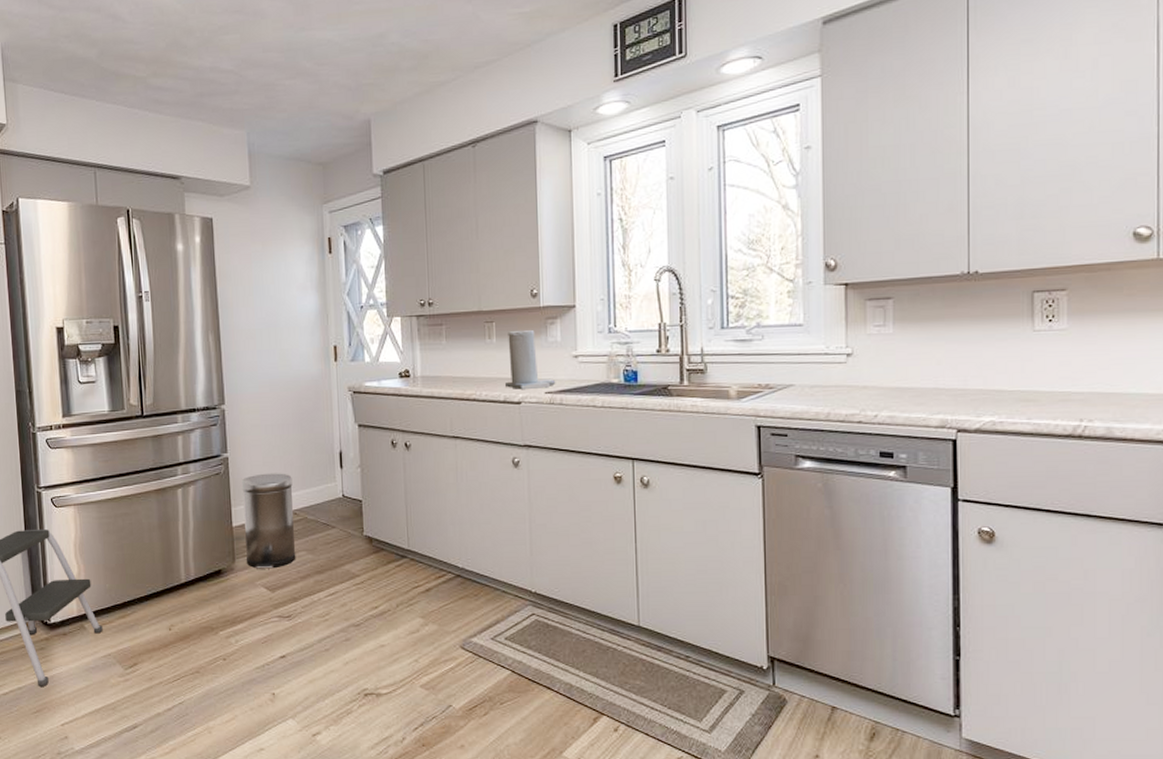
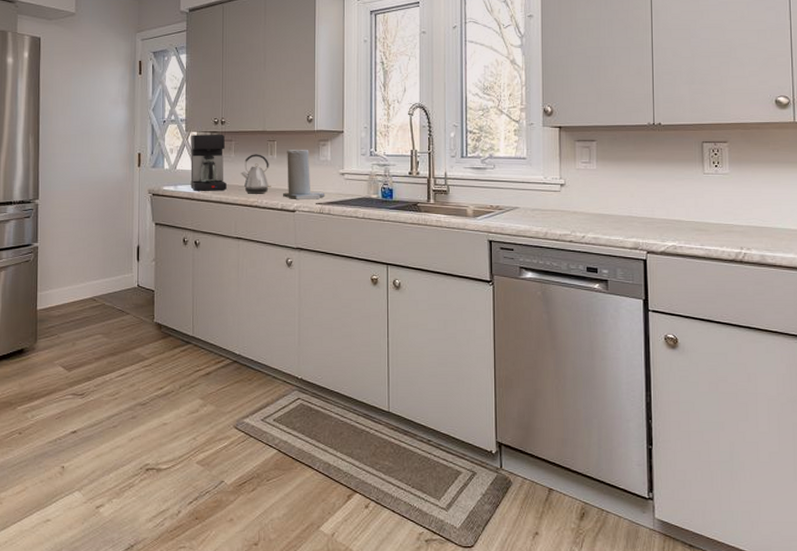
pedal bin: present [241,473,296,569] -> none [48,262,94,350]
coffee maker: none [394,317,439,386] -> present [190,134,227,191]
kettle: none [455,338,491,386] -> present [241,154,271,194]

